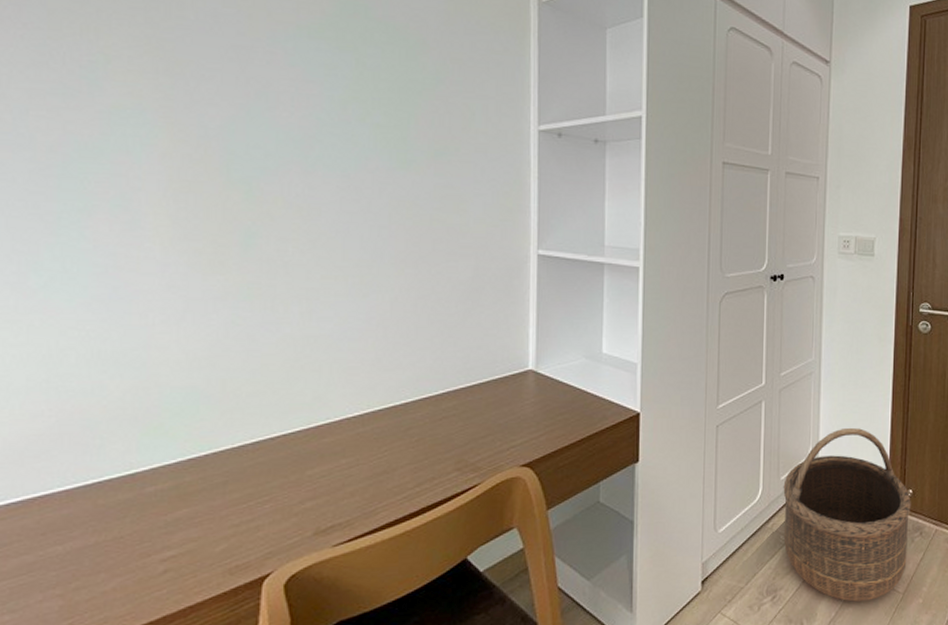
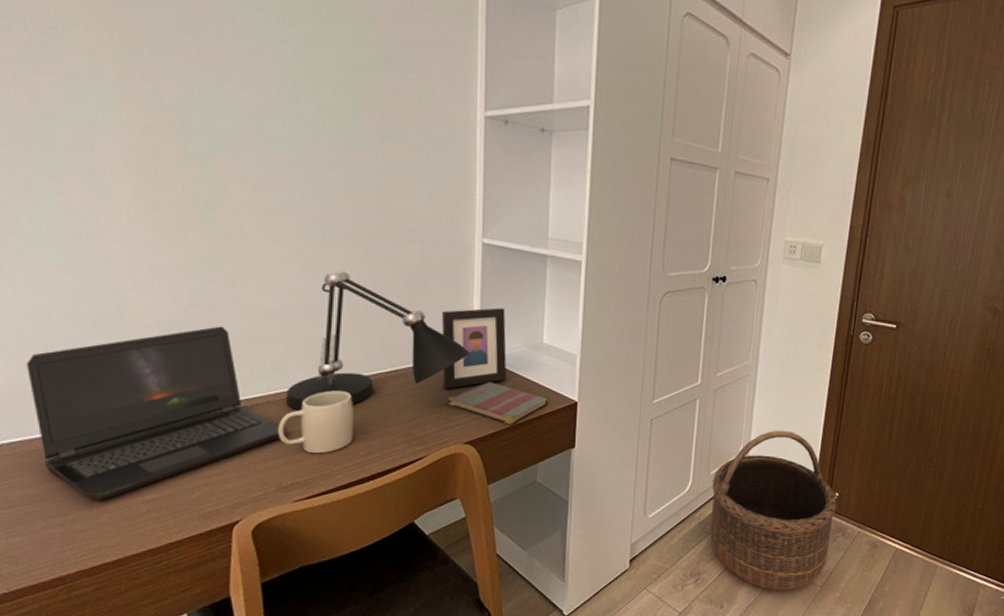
laptop computer: none [35,357,327,565] -> present [26,326,287,502]
mug: none [317,418,403,490] -> present [277,390,355,454]
desk lamp: none [328,291,527,444] -> present [286,271,470,411]
picture frame: none [496,320,566,408] -> present [442,307,507,389]
binder: none [503,398,610,442] -> present [447,382,549,425]

